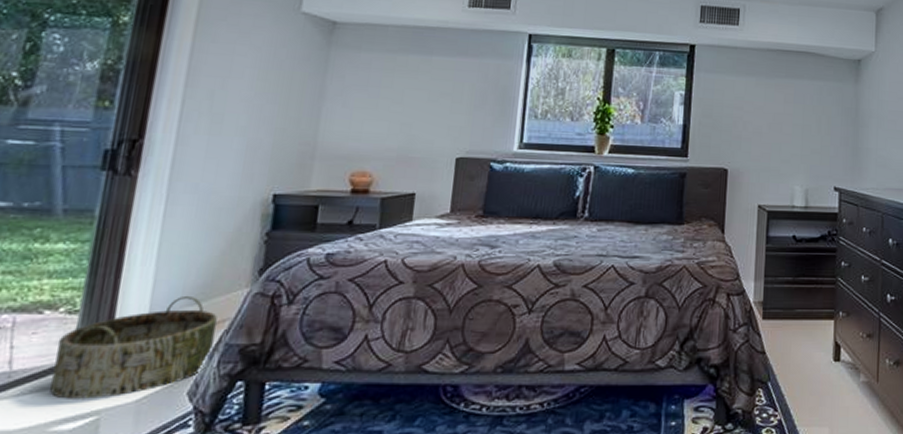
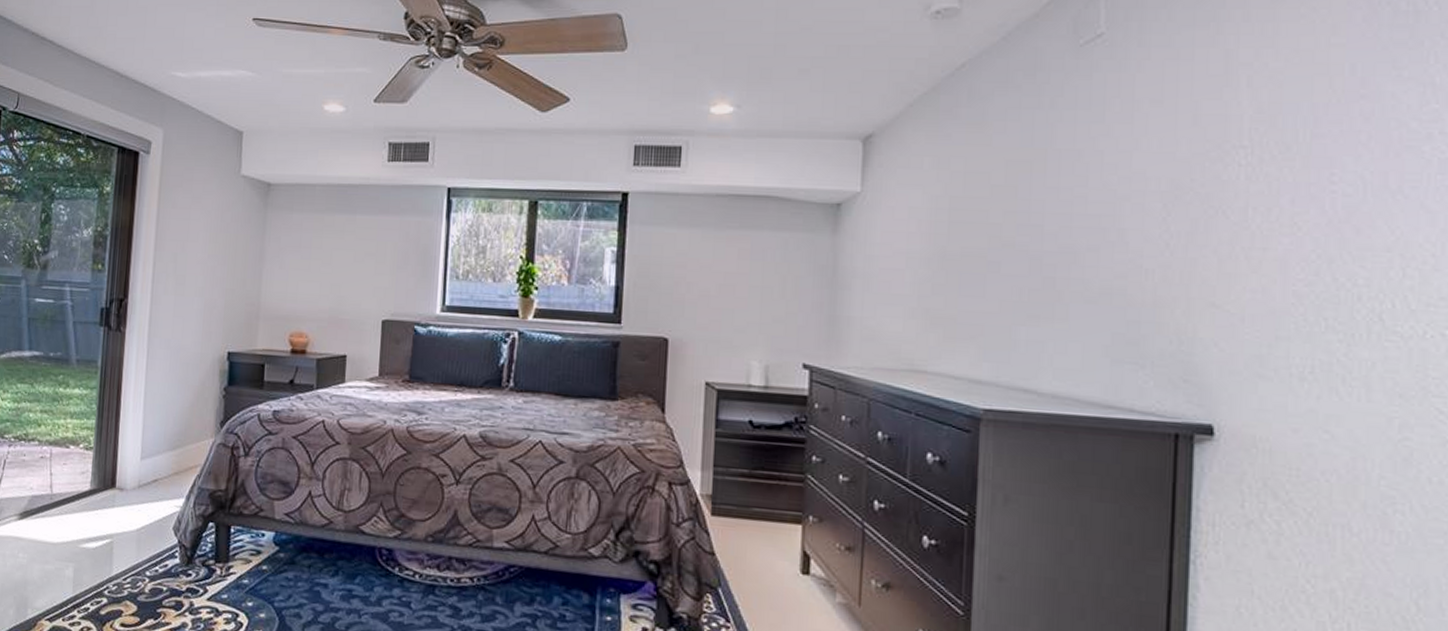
basket: present [50,295,217,399] -> none [78,441,191,524]

